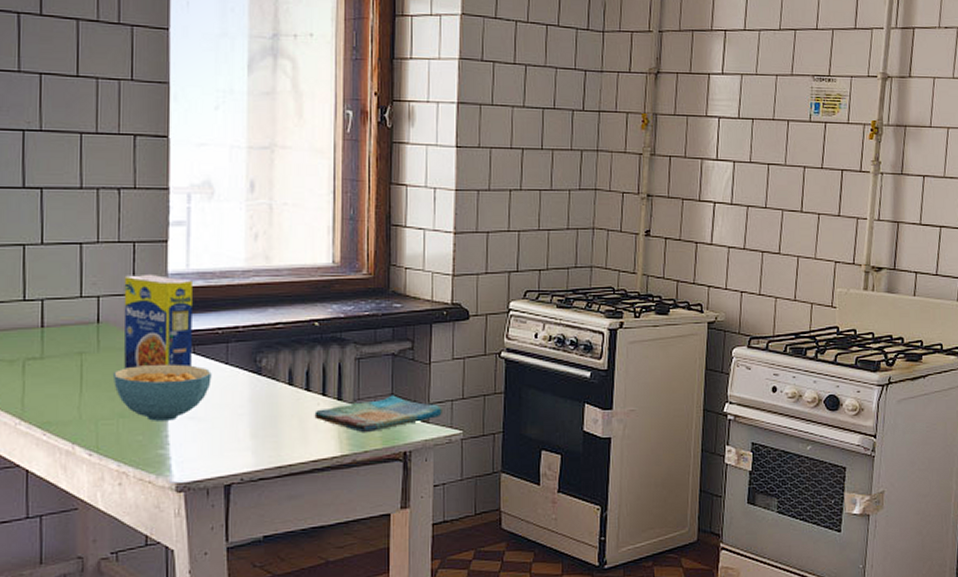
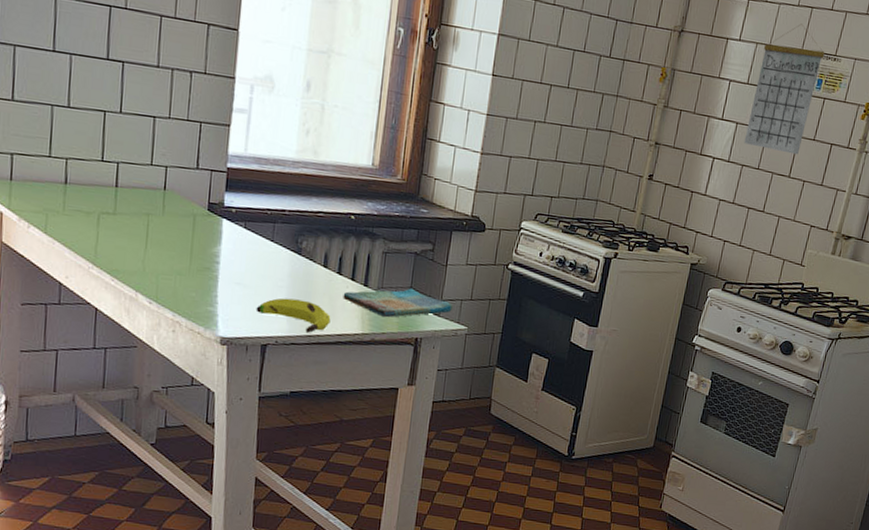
cereal bowl: present [114,364,212,421] -> none [174,232,259,284]
legume: present [123,273,192,369] -> none [184,151,249,239]
banana: none [214,426,303,463] -> present [256,298,331,333]
calendar: none [745,48,817,187] -> present [744,23,825,155]

